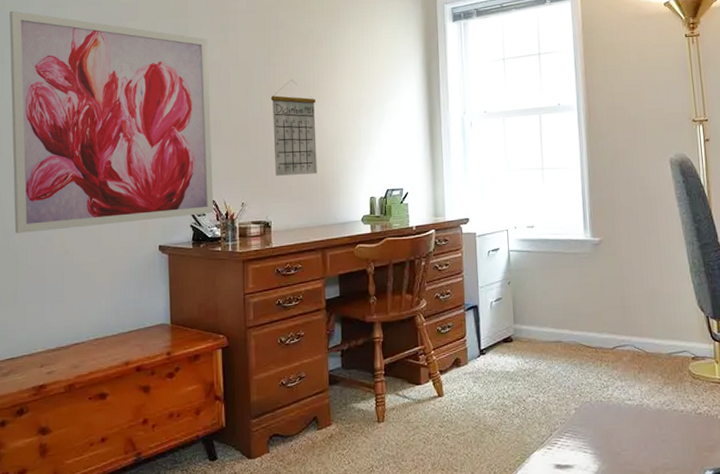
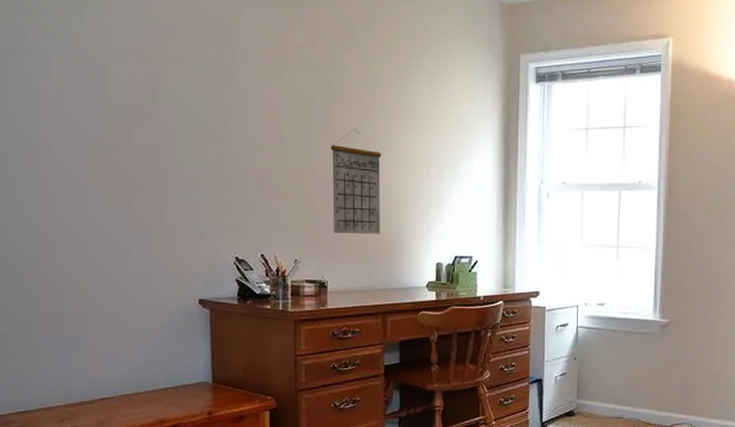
wall art: present [9,10,214,233] -> none [10,13,263,276]

